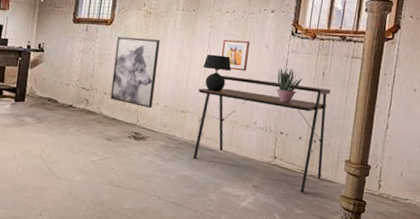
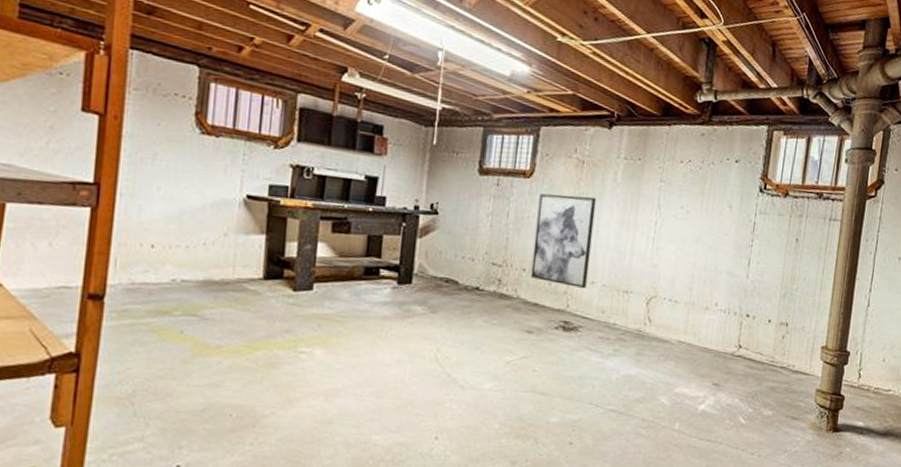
desk: present [192,75,330,193] -> none [638,244,805,389]
table lamp: present [203,54,232,92] -> none [651,216,687,265]
wall art: present [221,39,250,72] -> none [674,197,709,239]
potted plant: present [276,68,302,103] -> none [741,233,772,278]

